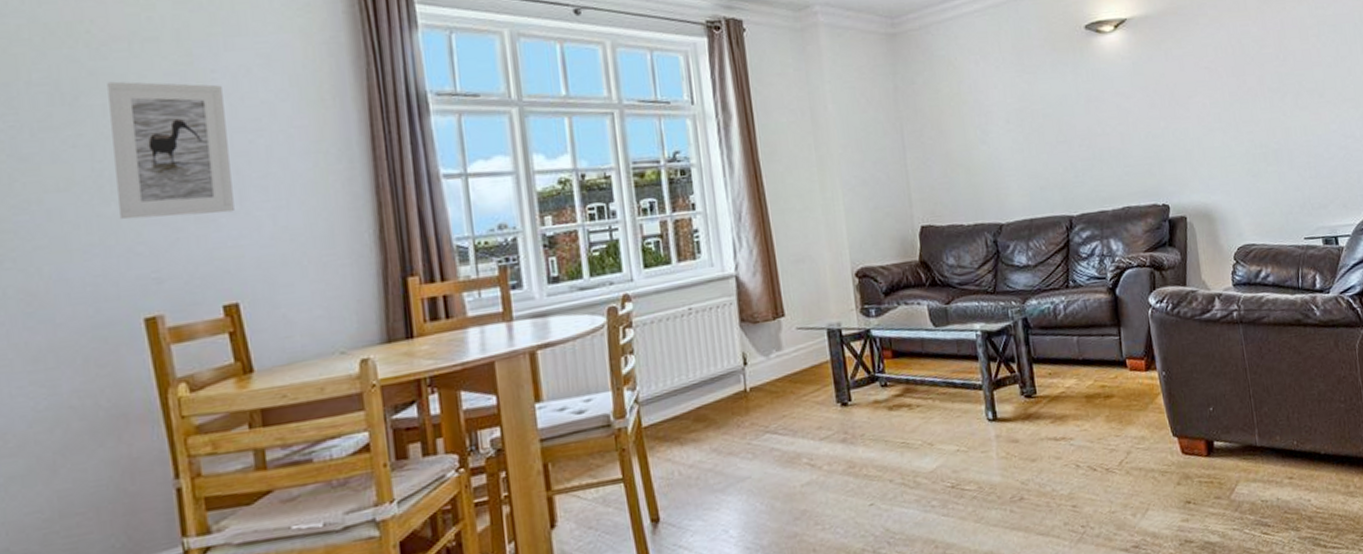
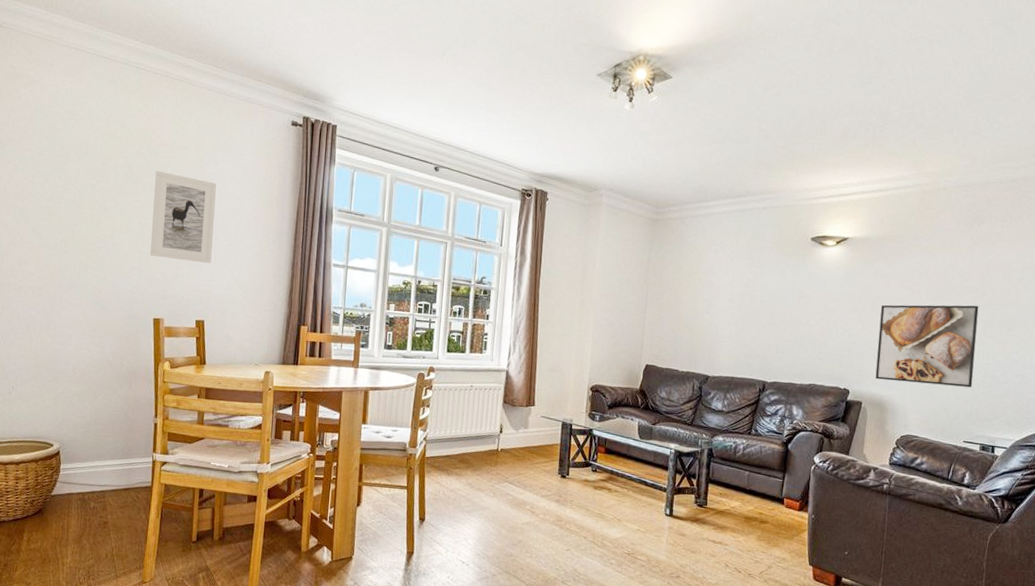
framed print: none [1180,74,1298,185] -> present [875,304,979,388]

